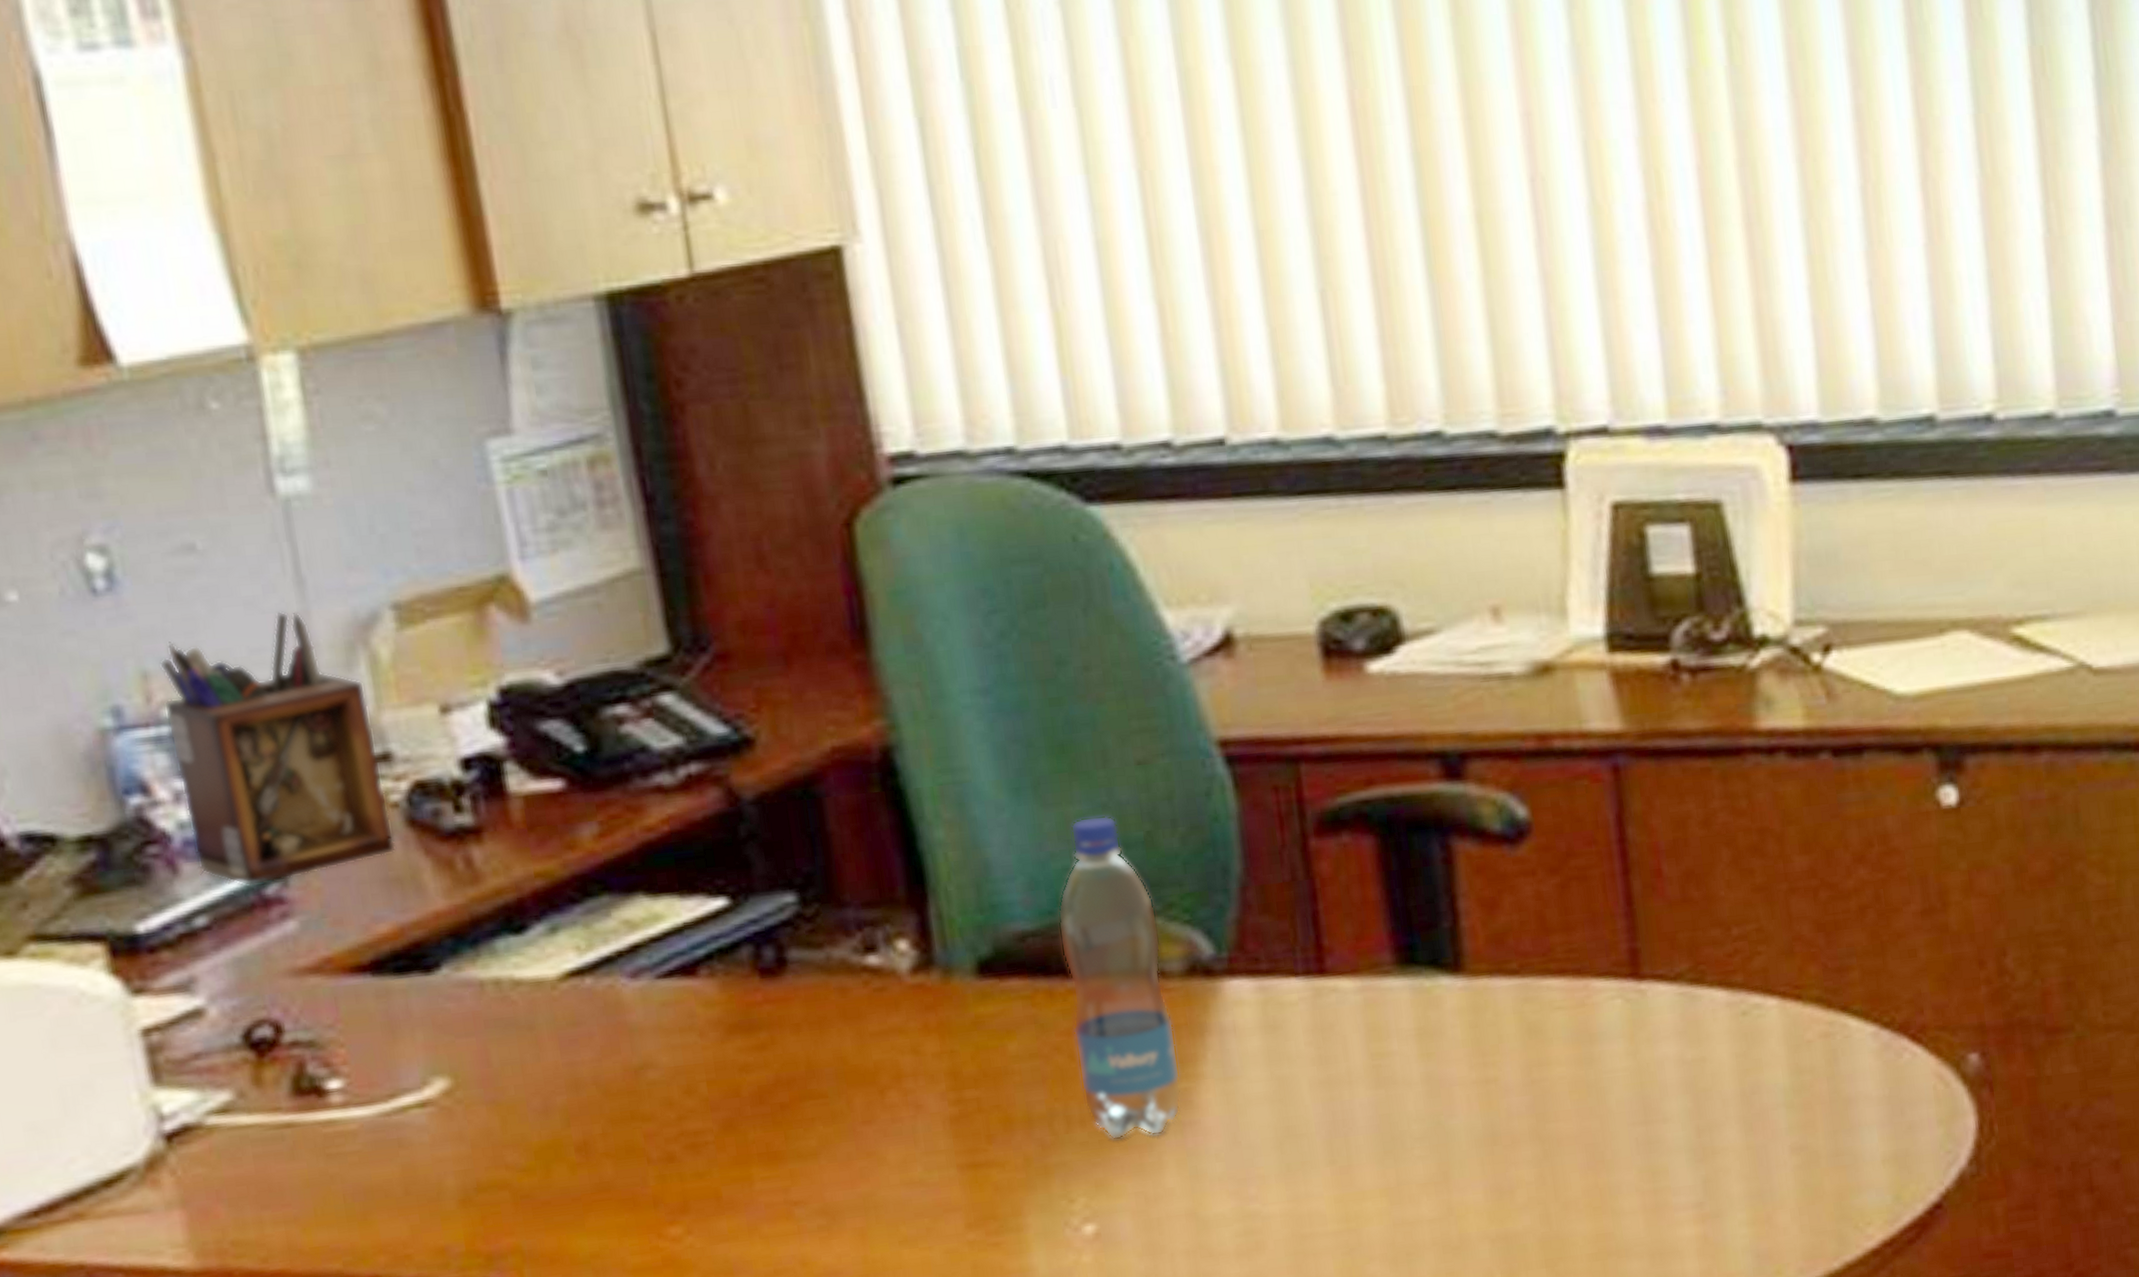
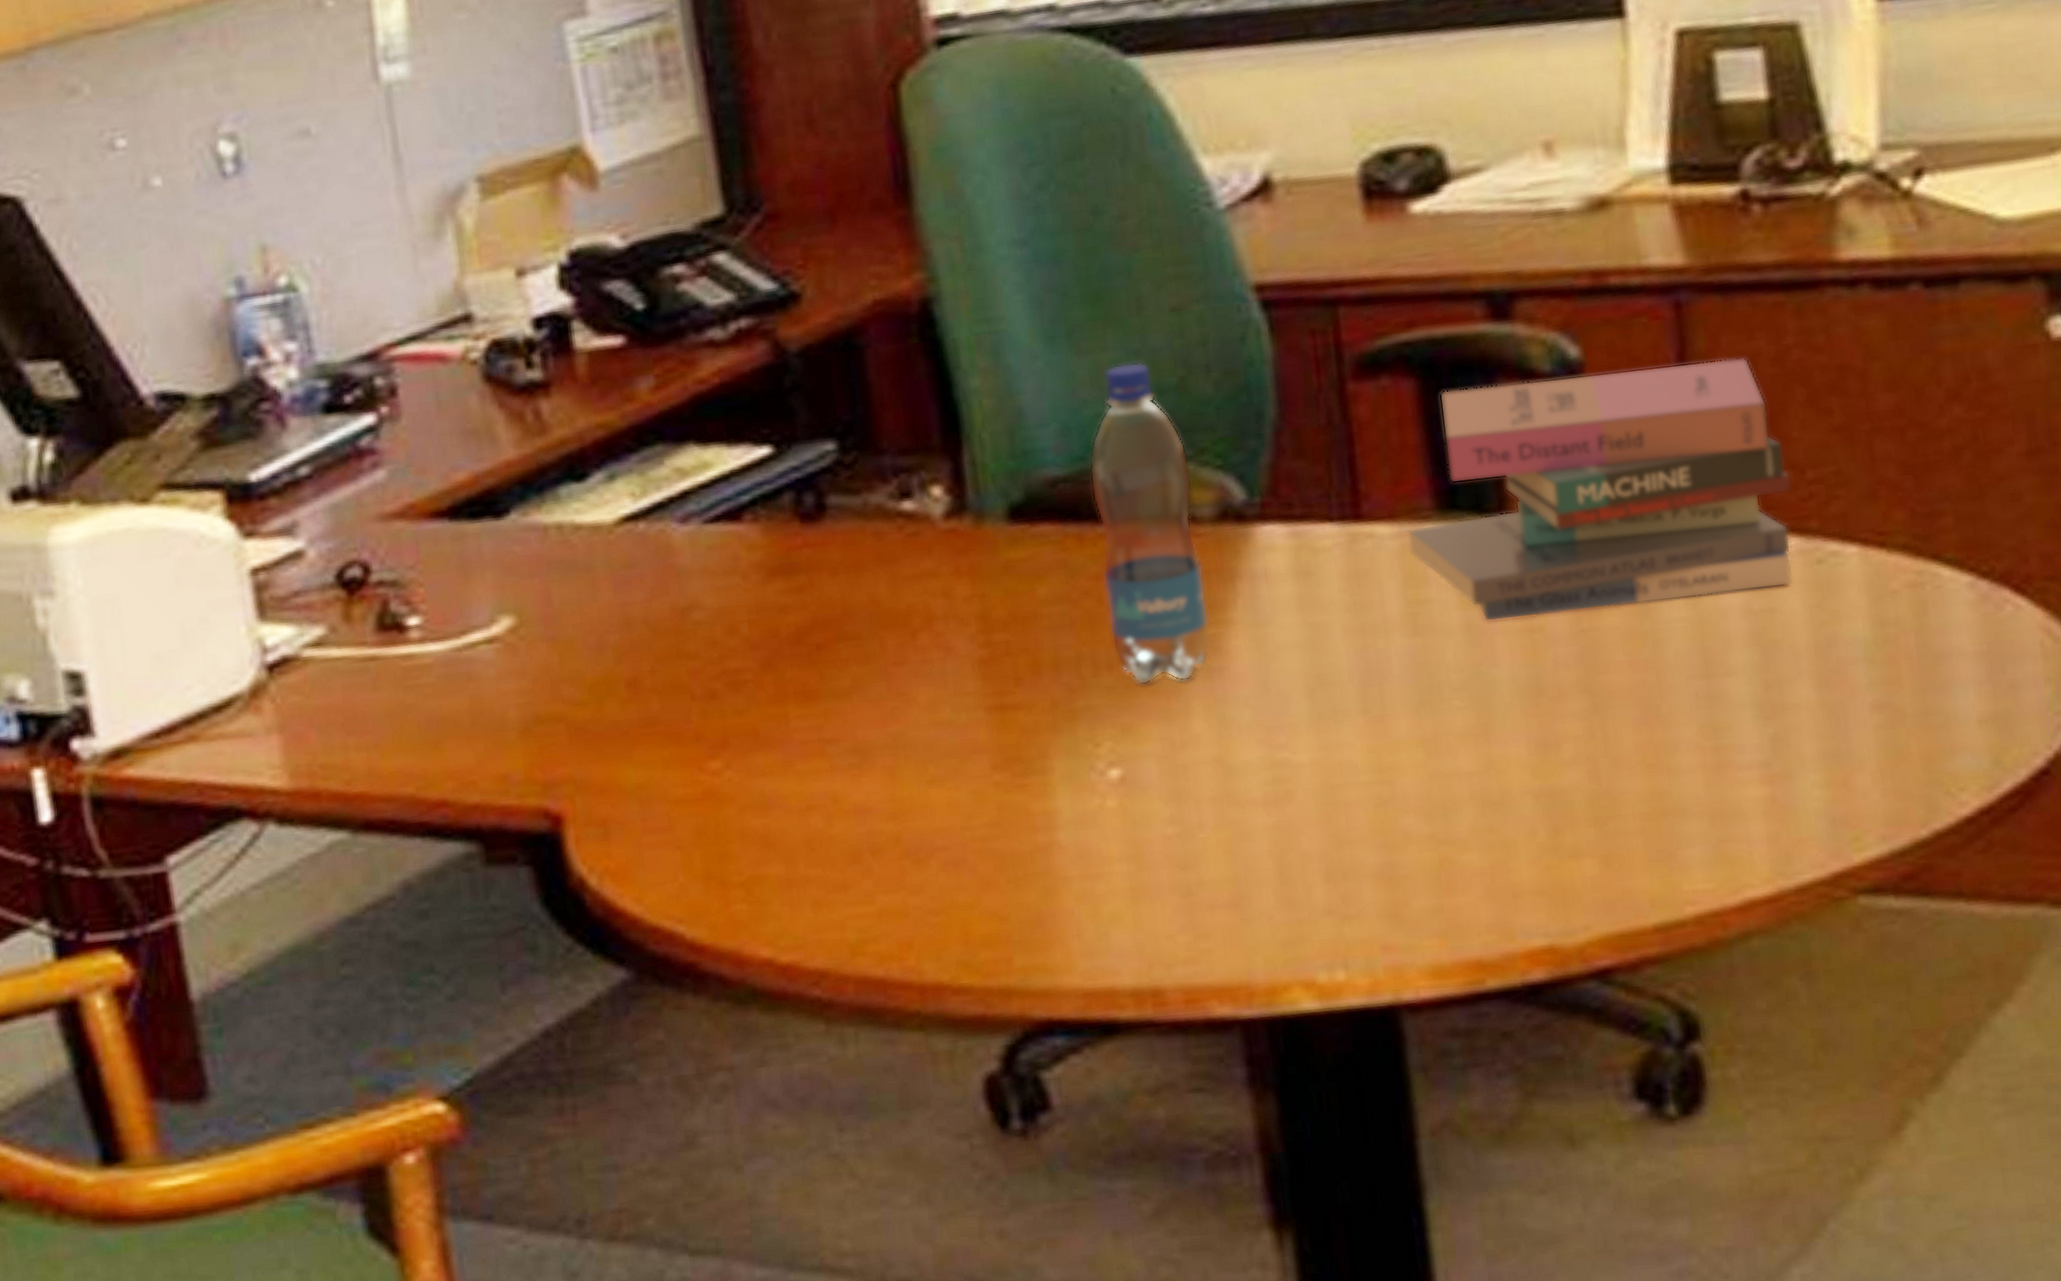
desk organizer: present [159,611,397,887] -> none [277,187,474,439]
books: none [1369,820,1721,1074] -> present [1407,357,1793,622]

